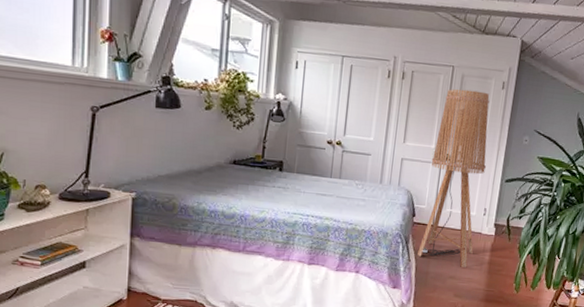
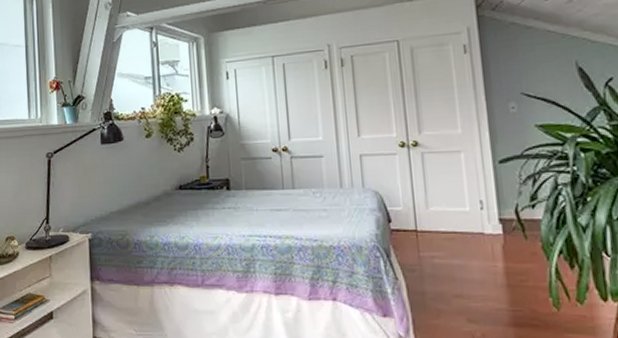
floor lamp: present [417,89,490,268] -> none [396,61,479,281]

